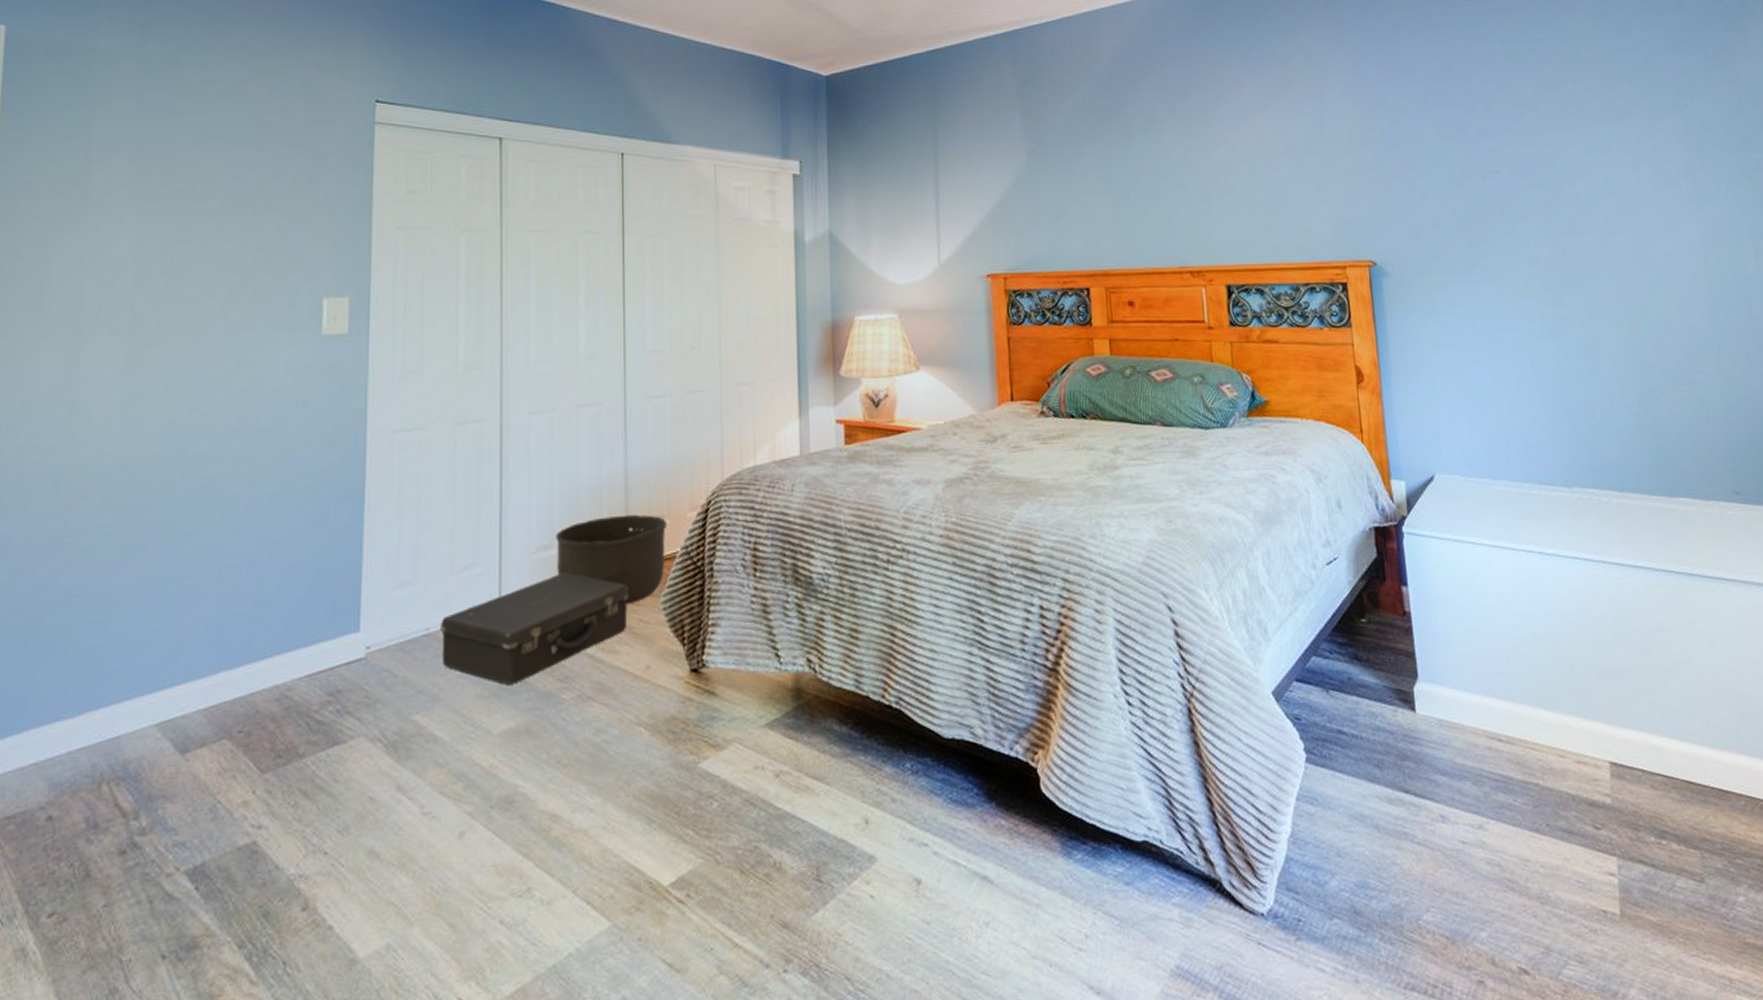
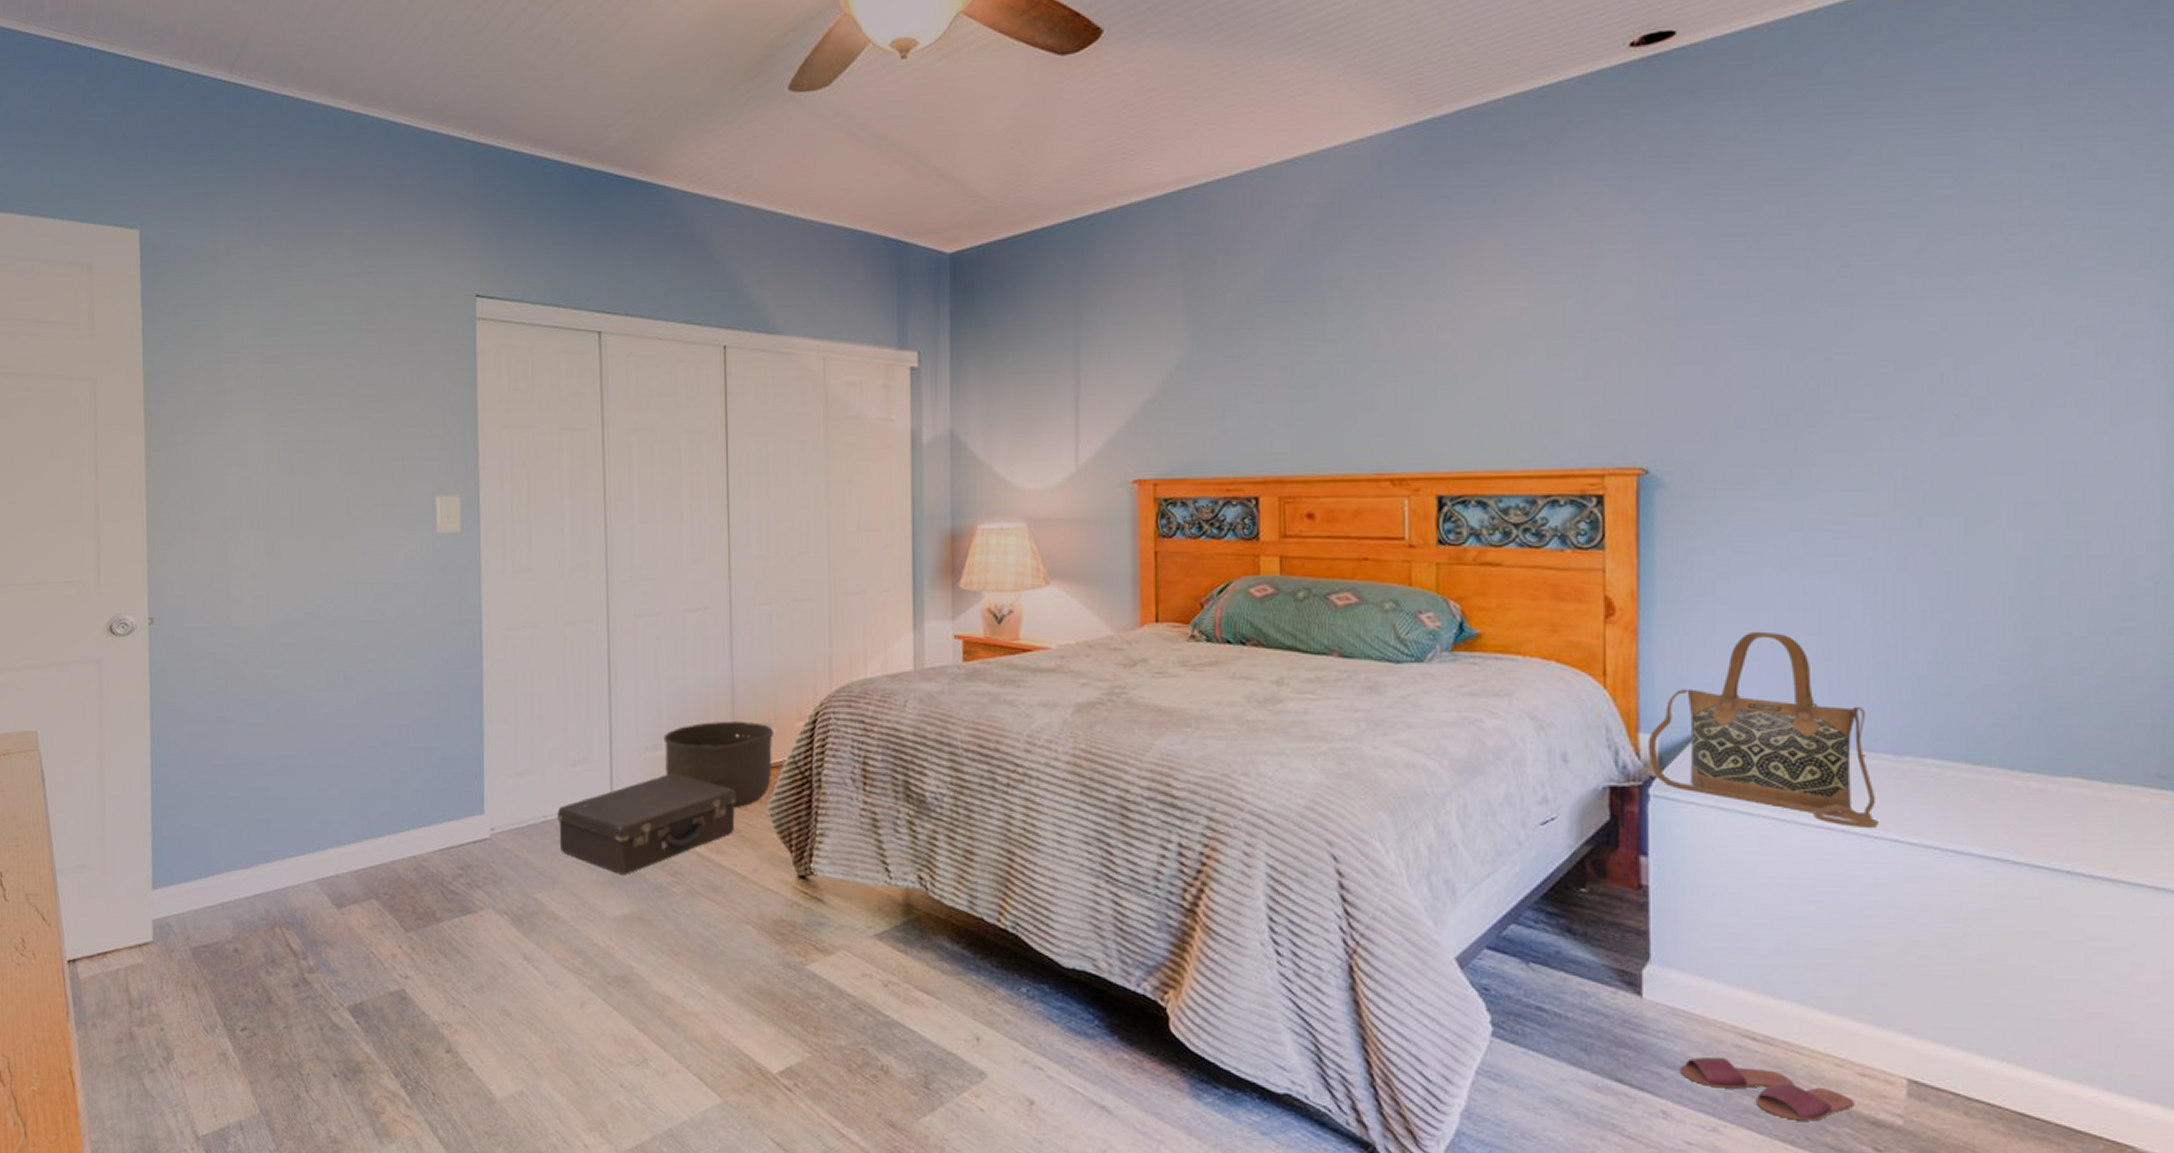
handbag: none [1397,391,1564,550] -> present [1647,631,1880,829]
slippers: none [1449,759,1577,810] -> present [1679,1056,1855,1121]

